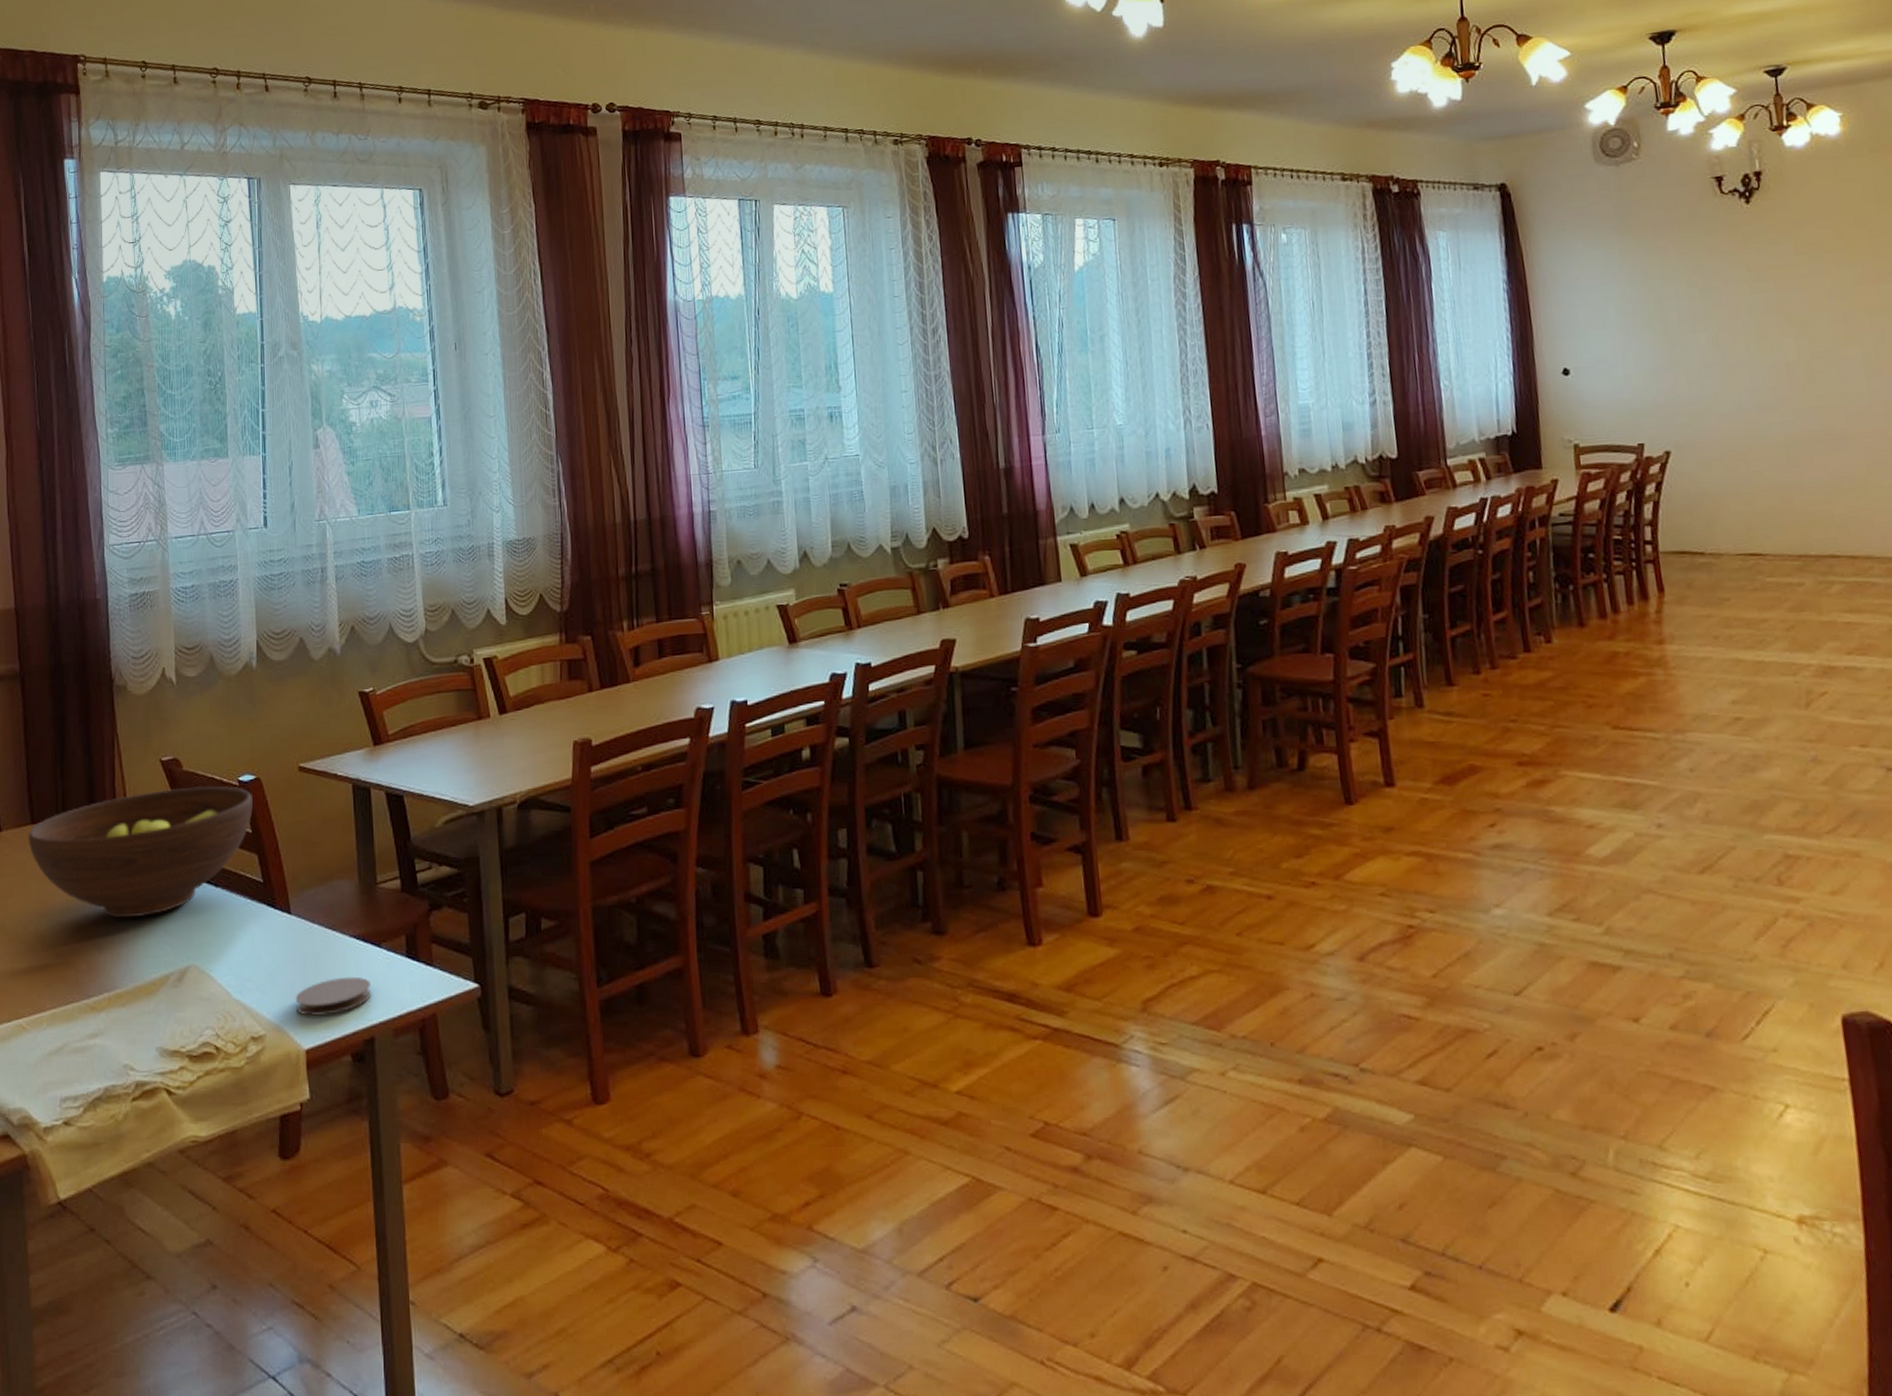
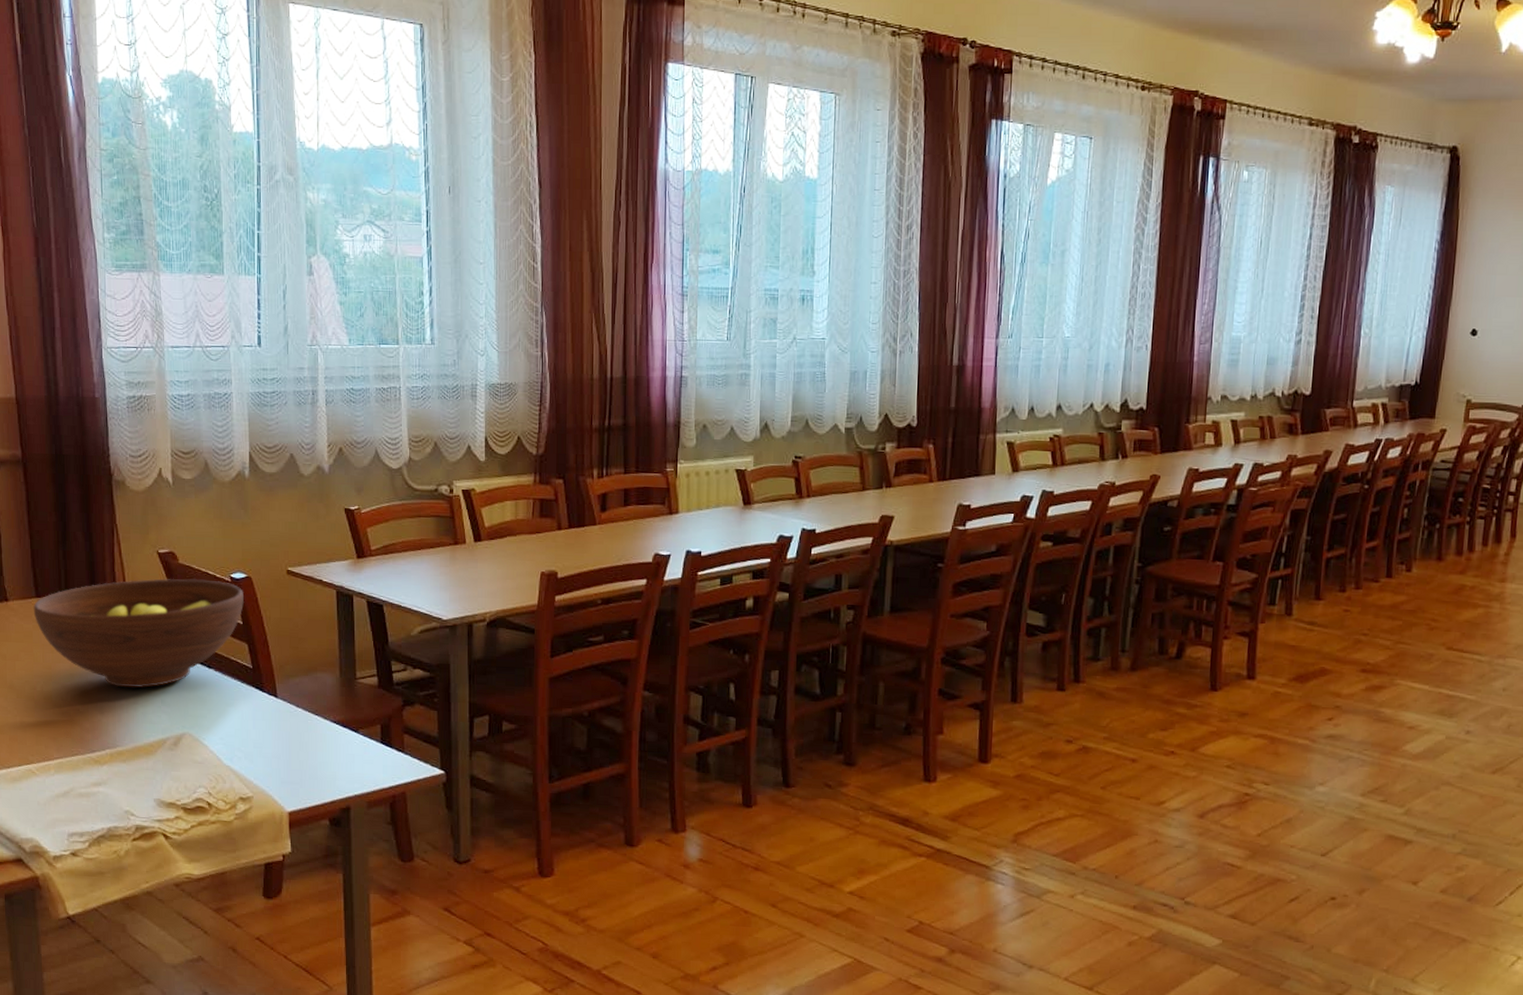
coaster: present [295,976,372,1016] -> none [280,754,349,785]

